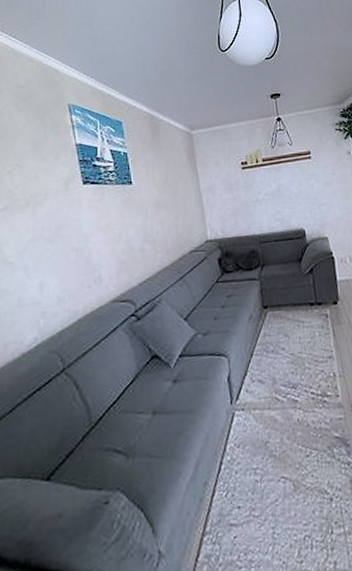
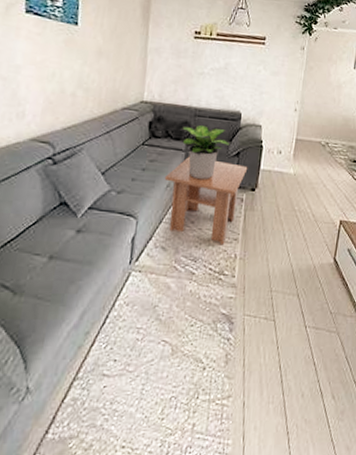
coffee table: none [245,280,325,367] -> present [164,156,248,246]
potted plant: none [248,248,305,305] -> present [179,124,235,180]

